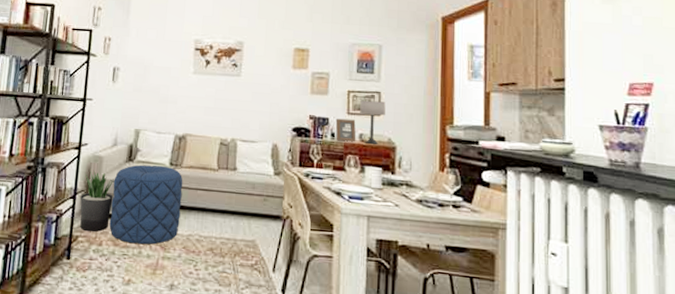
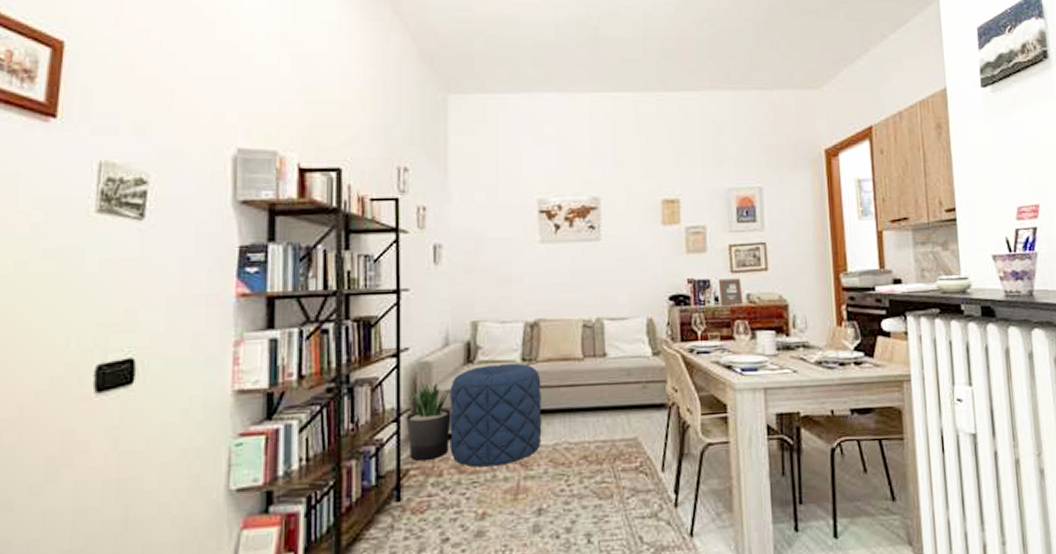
table lamp: present [360,100,386,145] -> none [744,252,773,306]

